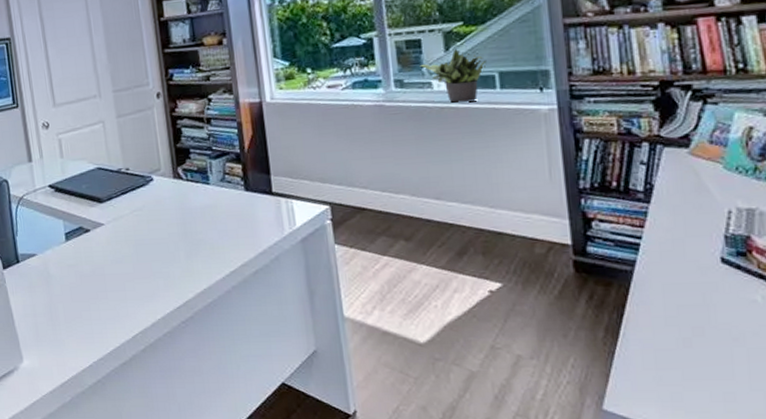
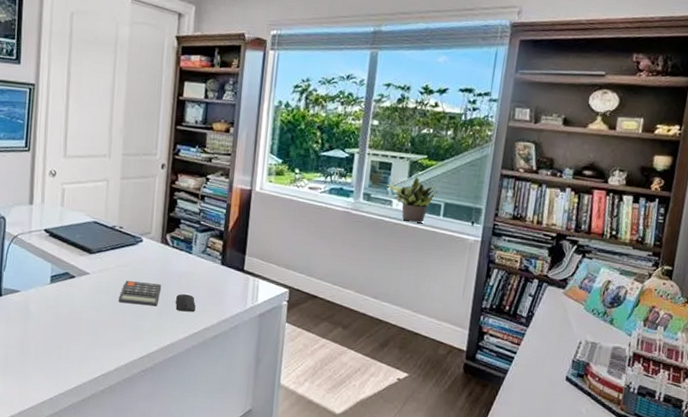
calculator: none [140,223,185,251] -> present [118,281,162,307]
computer mouse: none [203,230,227,250] -> present [175,294,196,313]

